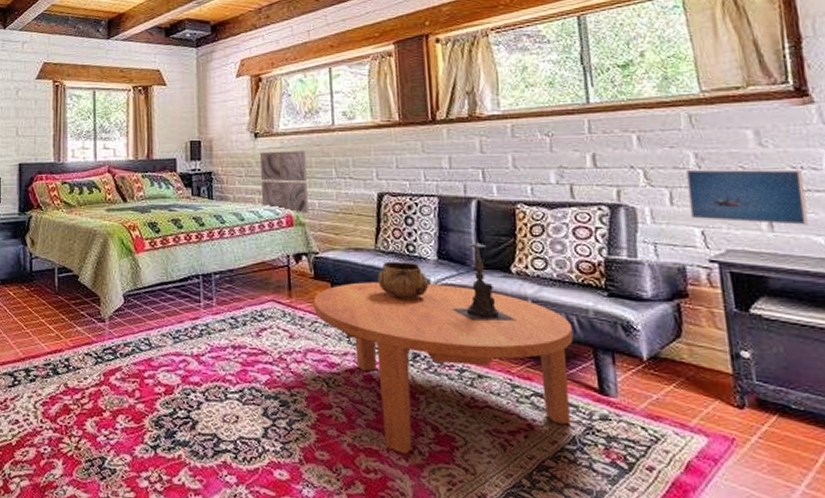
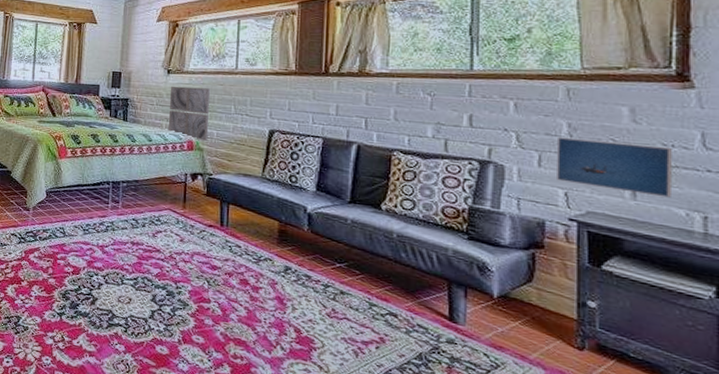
coffee table: present [313,282,574,454] -> none [203,202,431,348]
decorative bowl: present [377,261,429,299] -> none [261,188,306,222]
candle holder: present [451,236,515,321] -> none [323,175,380,250]

